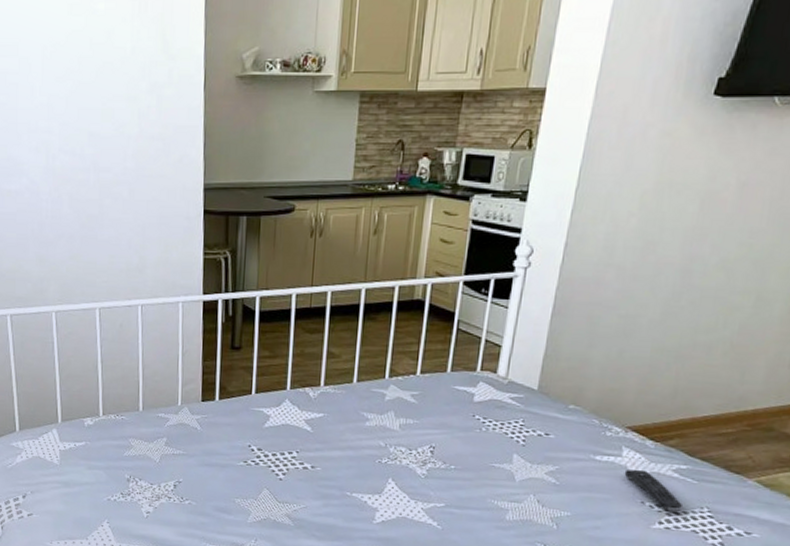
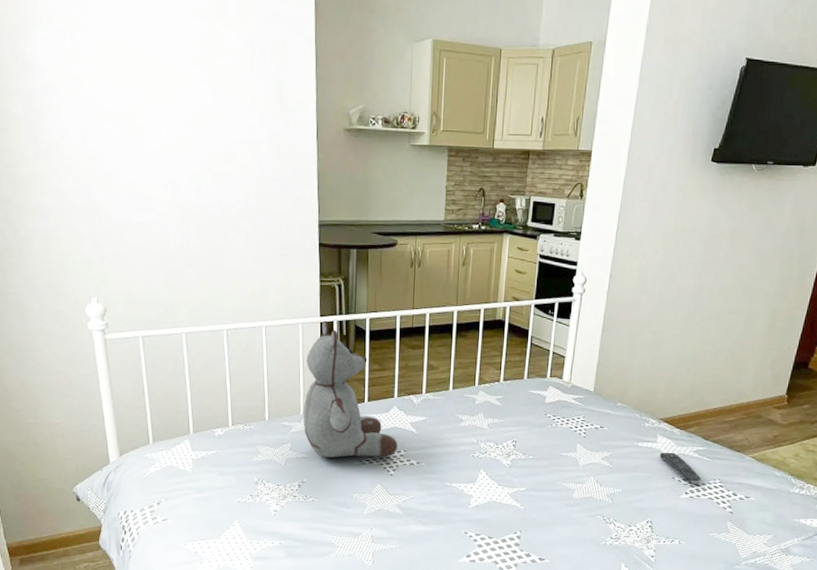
stuffed bear: none [181,299,289,459] -> present [303,320,398,458]

